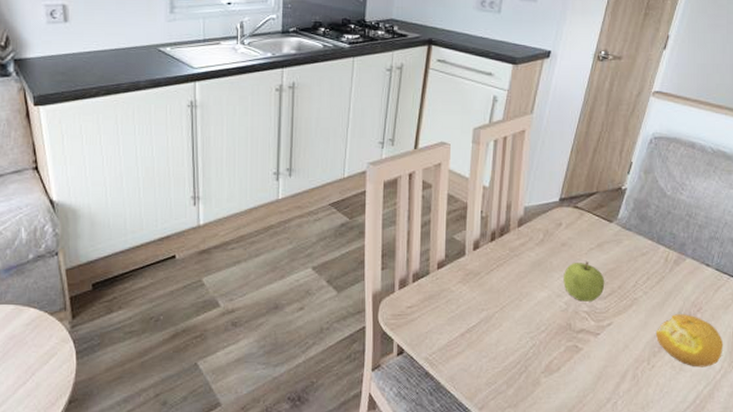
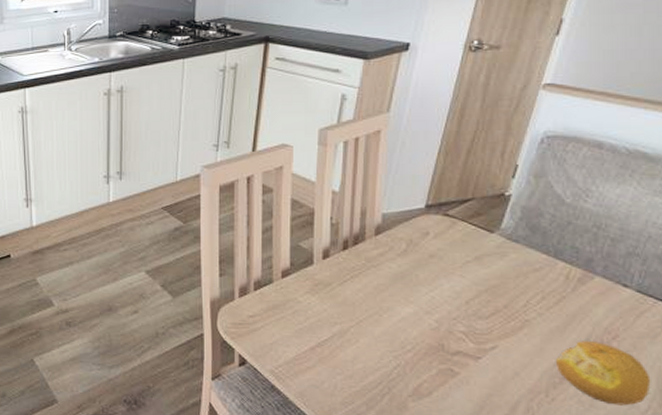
fruit: present [563,262,605,302] -> none [433,276,486,321]

